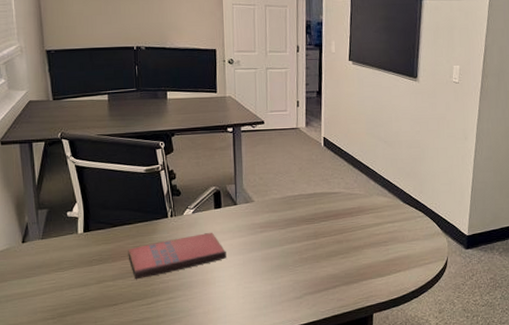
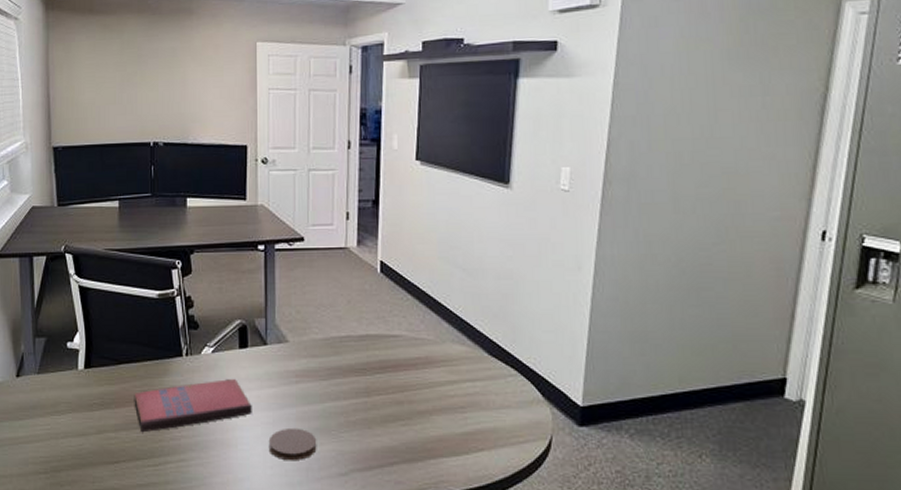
coaster: none [240,266,278,292] -> present [268,427,317,461]

